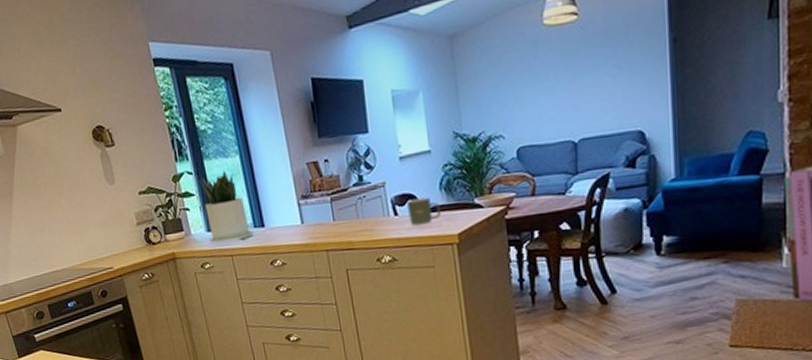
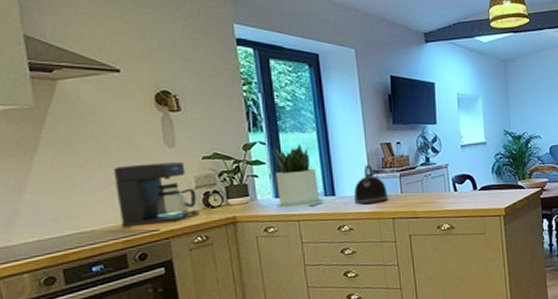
coffee maker: none [70,198,143,266] -> present [113,161,199,228]
kettle: none [283,188,320,237] -> present [353,164,388,205]
mug: present [406,196,442,227] -> none [464,178,492,201]

